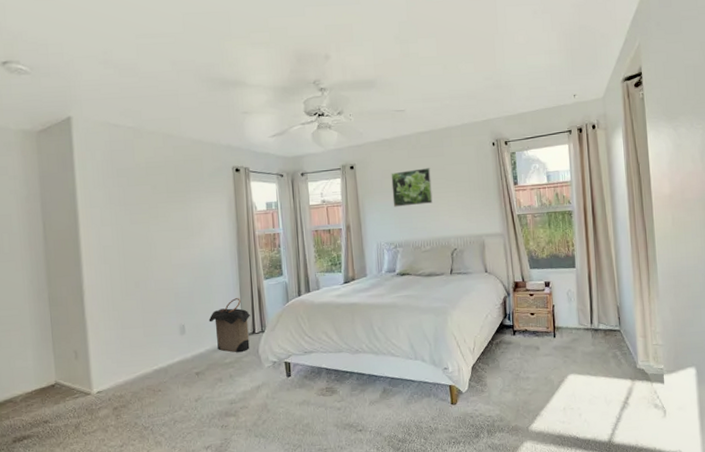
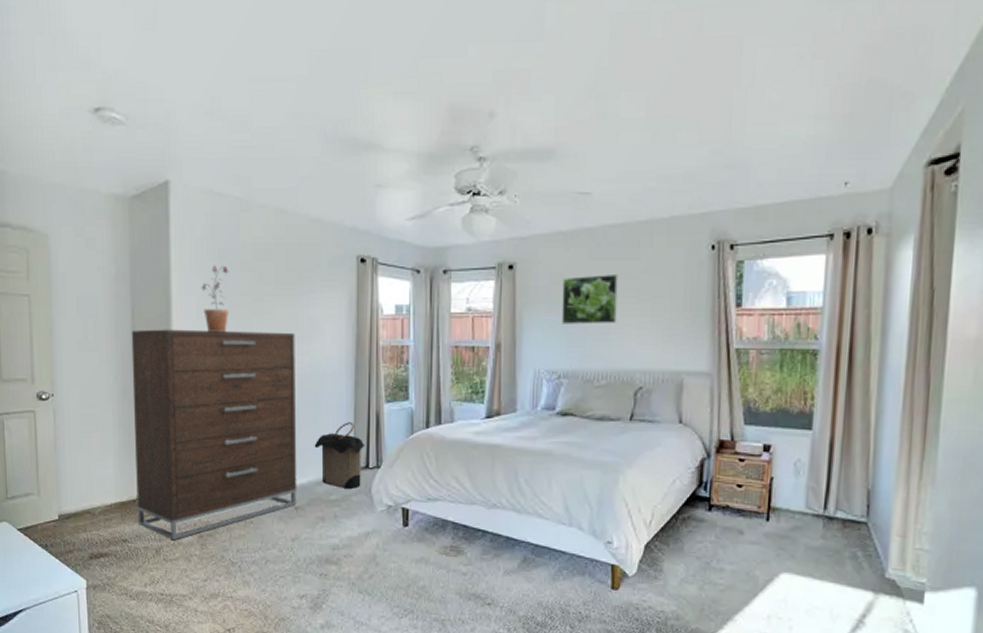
dresser: none [43,231,197,416] -> present [131,329,297,541]
potted plant: none [104,181,130,237] -> present [201,265,230,333]

